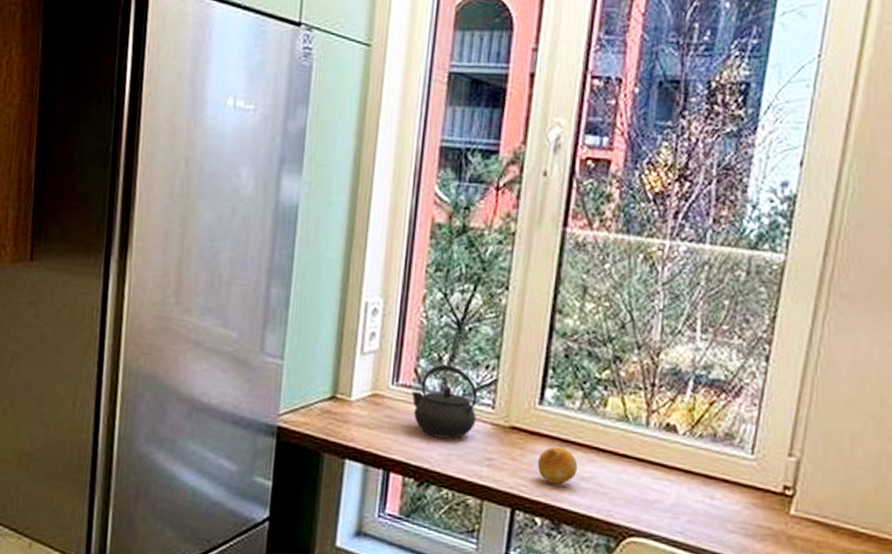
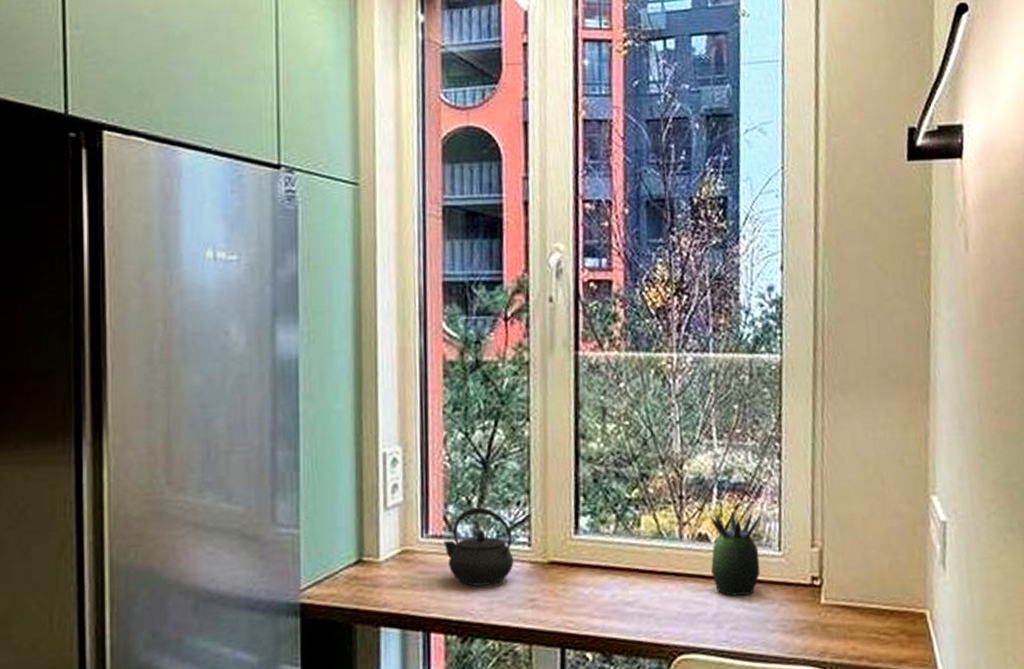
fruit: present [537,446,578,484] -> none [580,575,621,615]
succulent plant: none [675,405,737,492] -> present [709,510,761,596]

